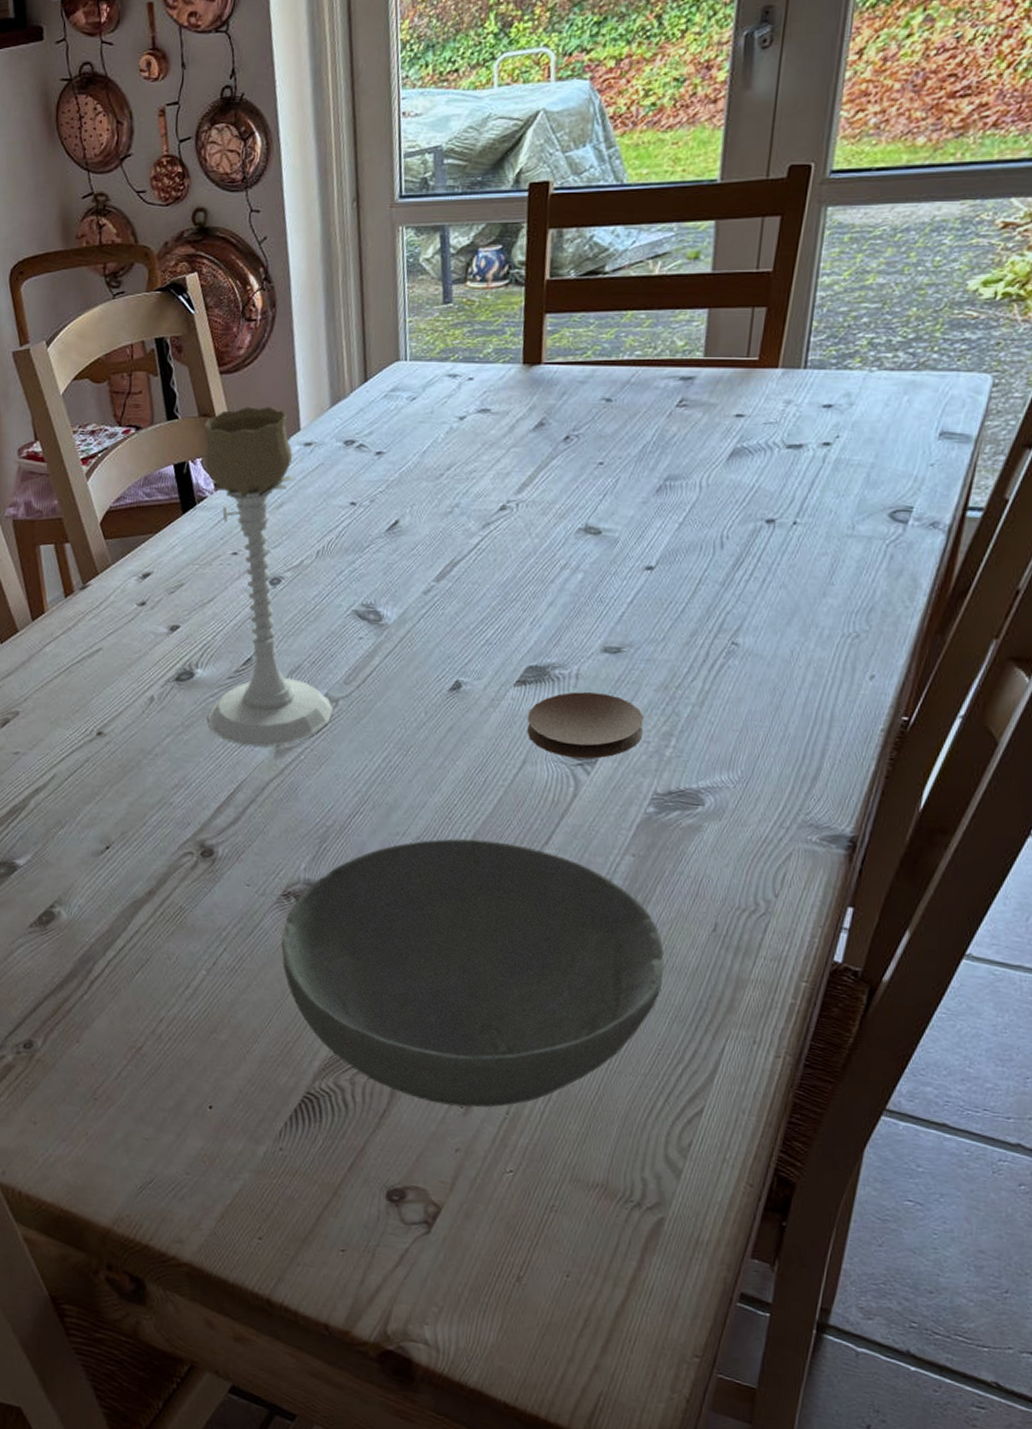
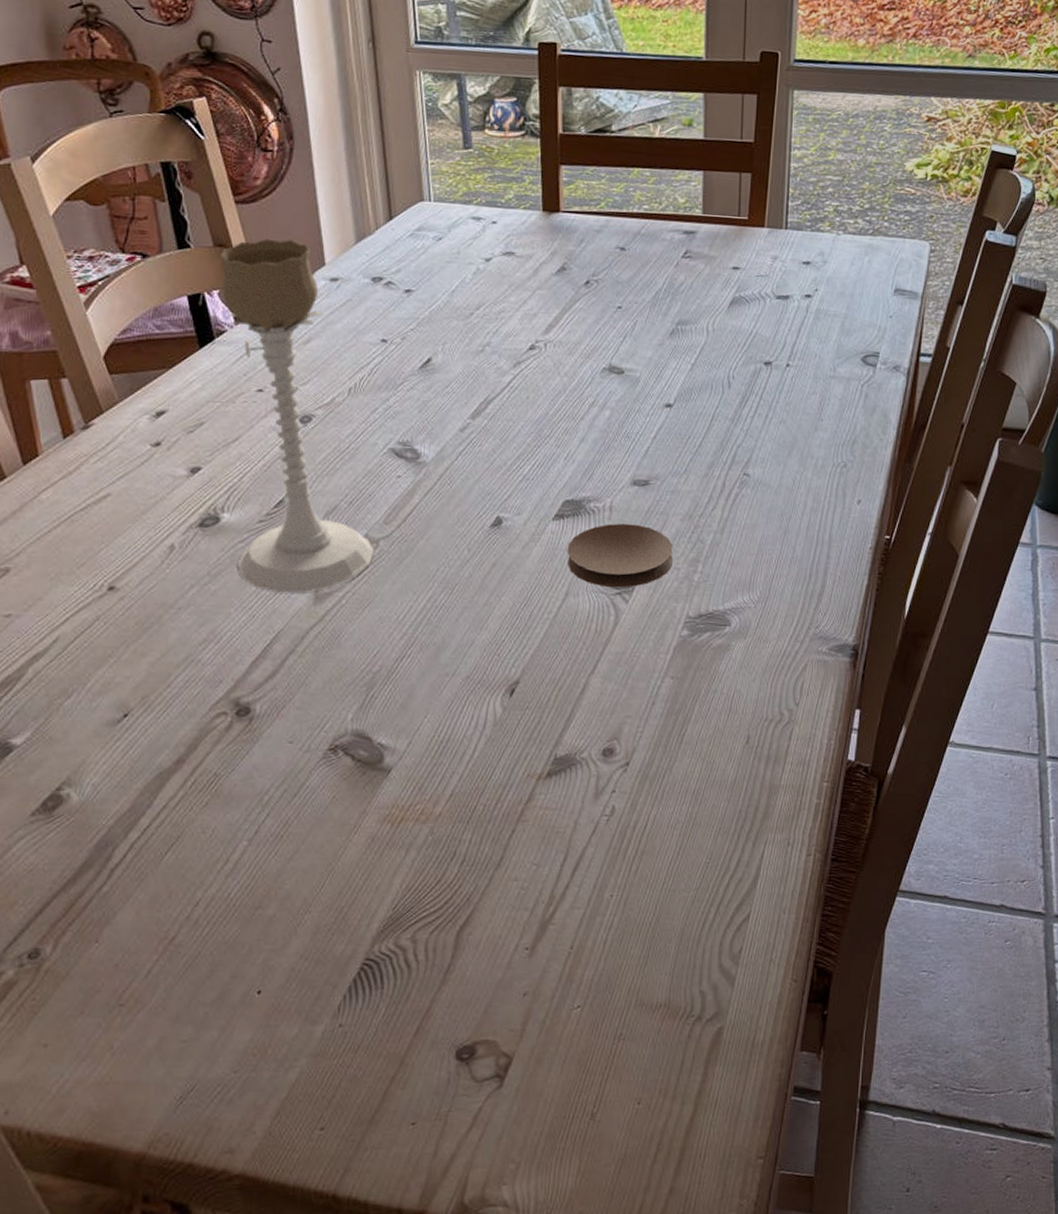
bowl: present [281,838,665,1108] -> none [330,674,707,949]

